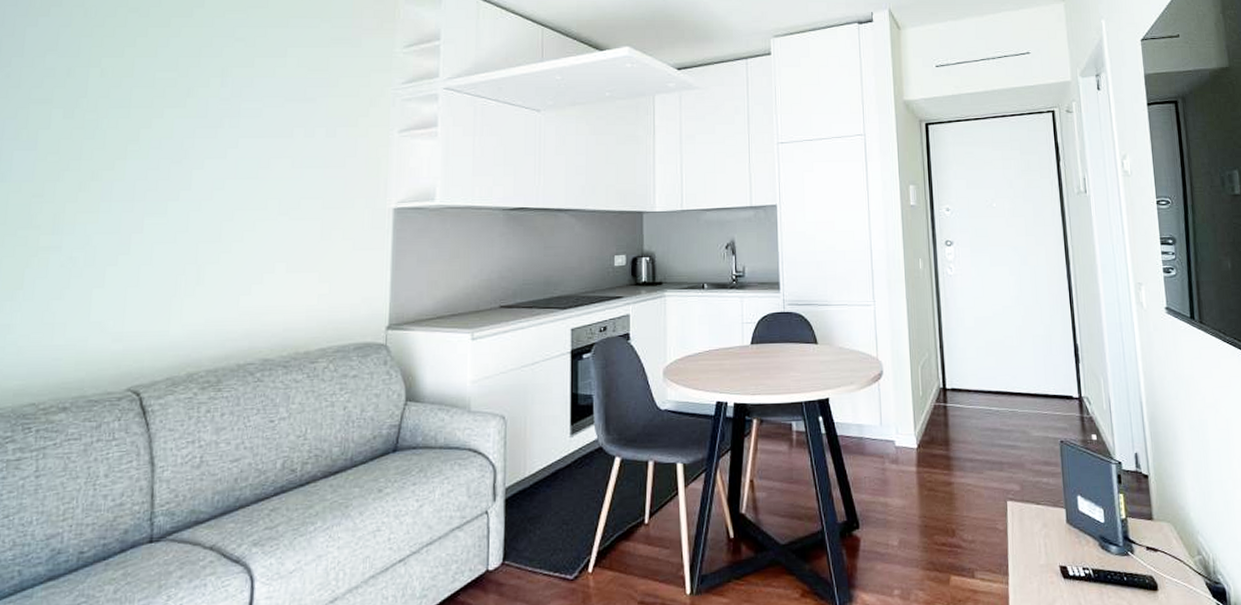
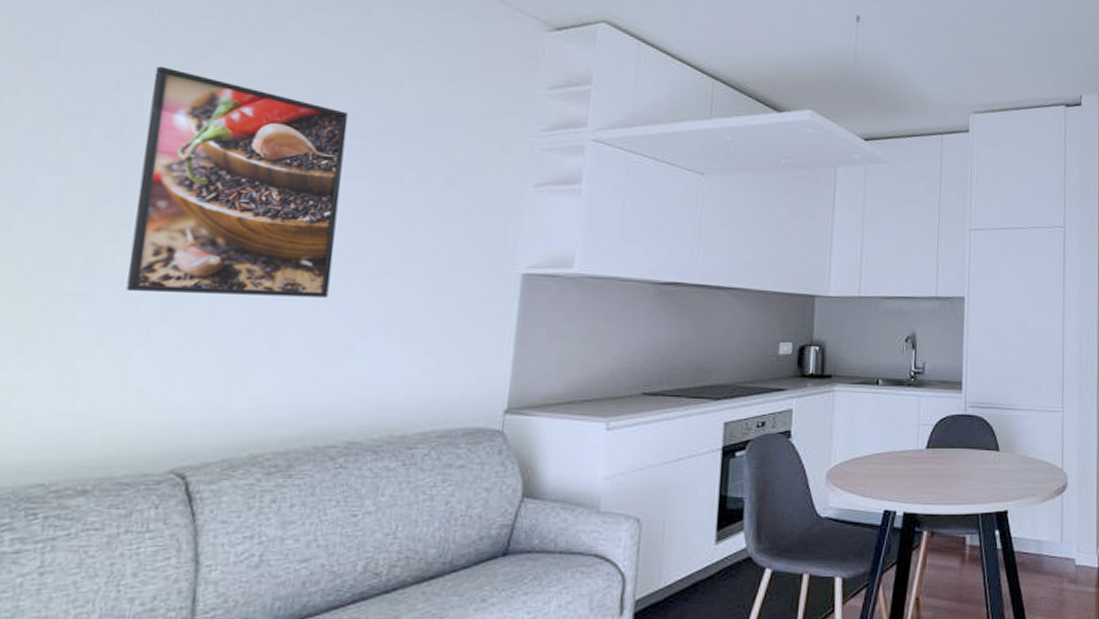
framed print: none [85,55,246,243] -> present [126,66,349,298]

